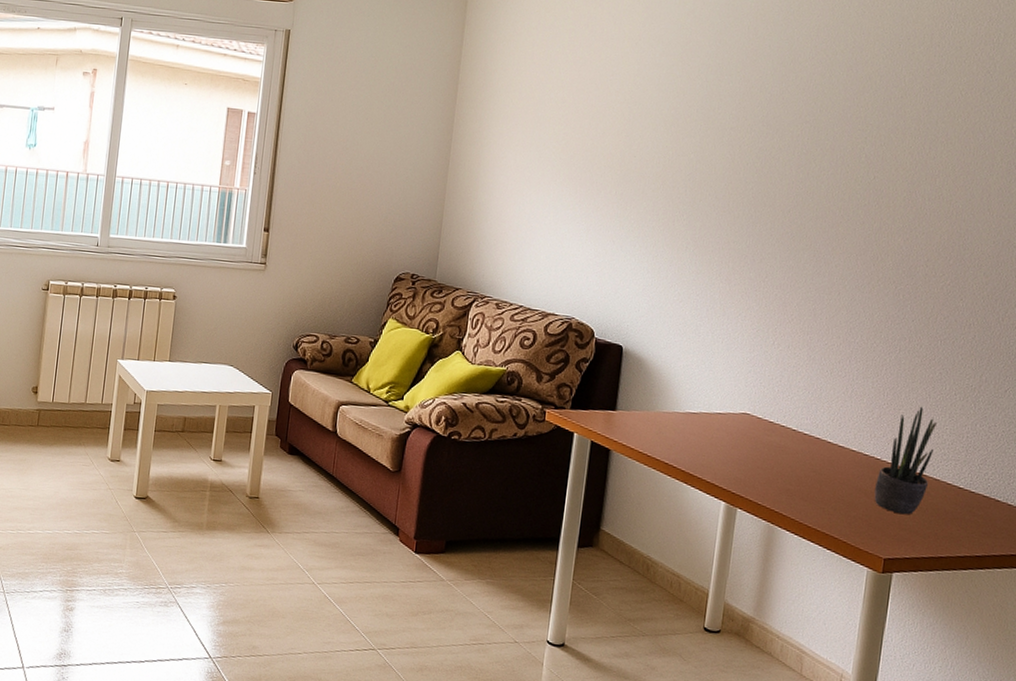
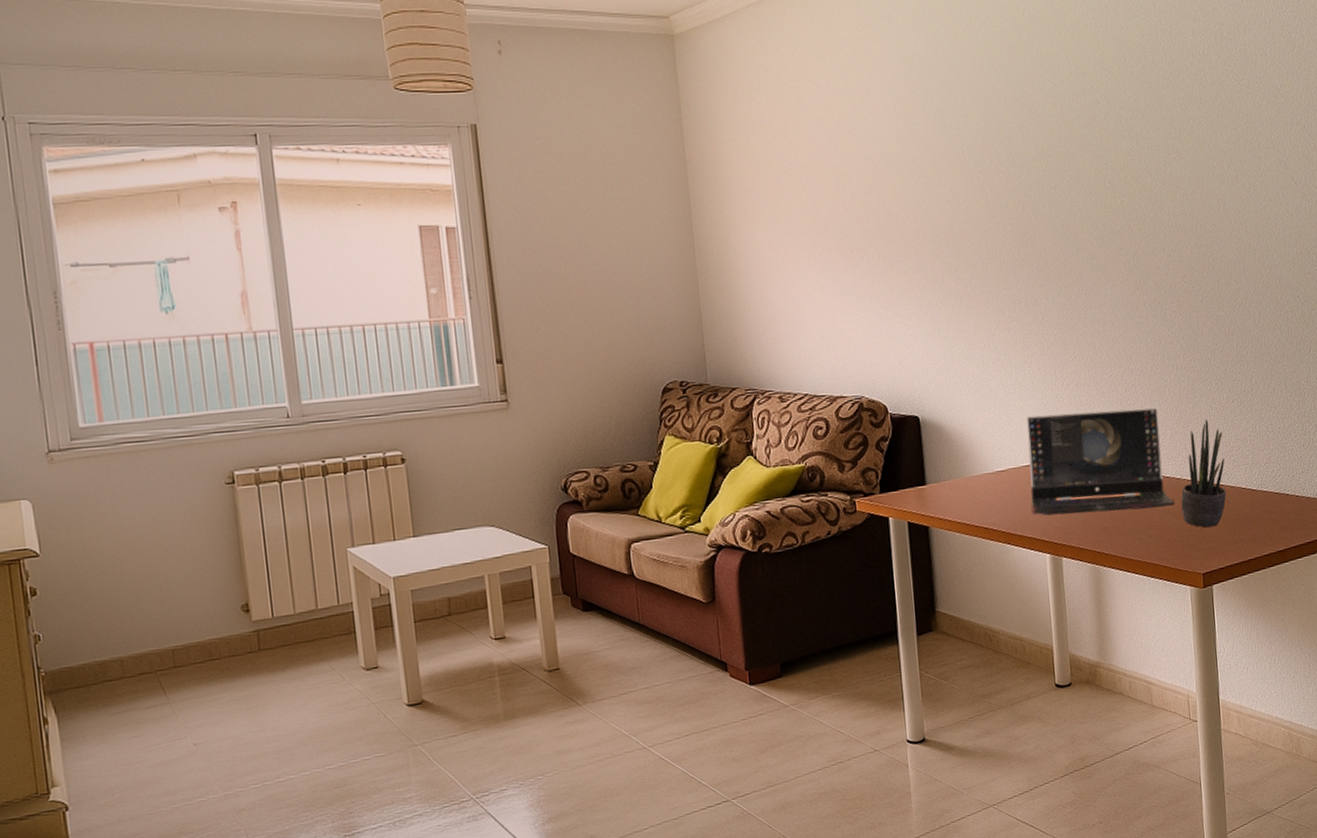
laptop computer: none [716,367,870,484] -> present [1026,407,1175,516]

